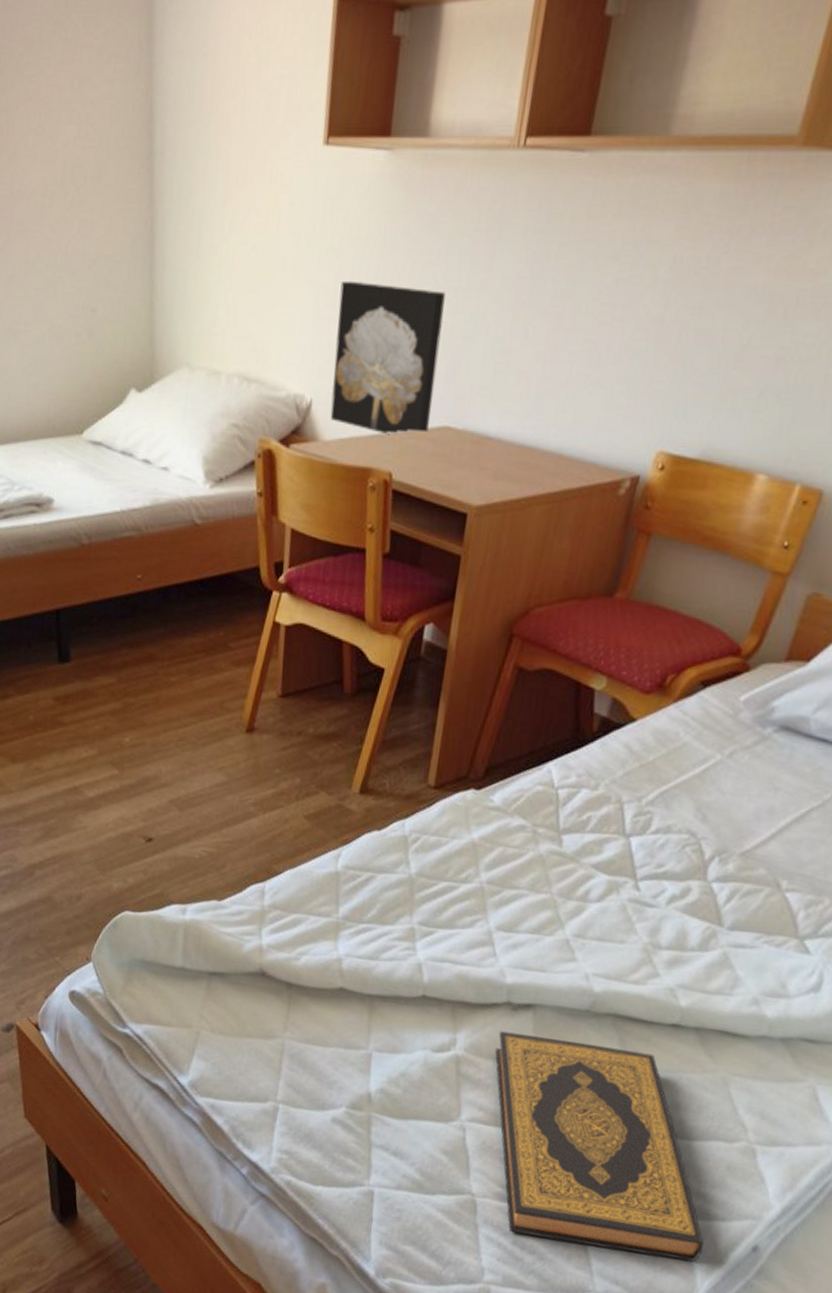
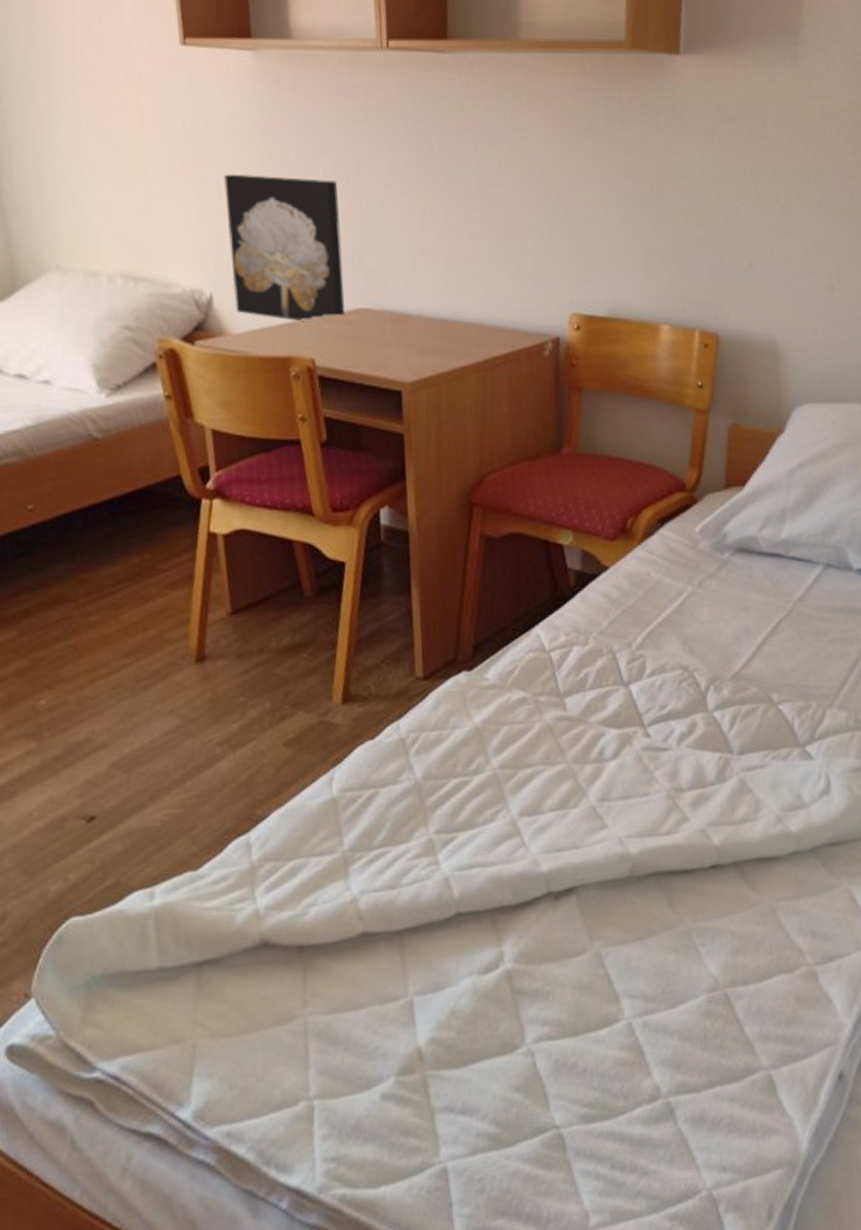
hardback book: present [494,1031,704,1262] -> none [546,903,796,1156]

